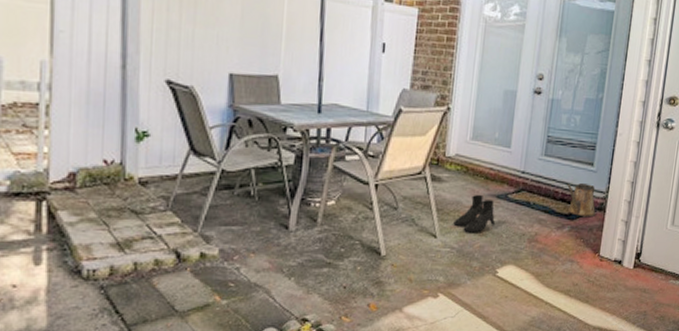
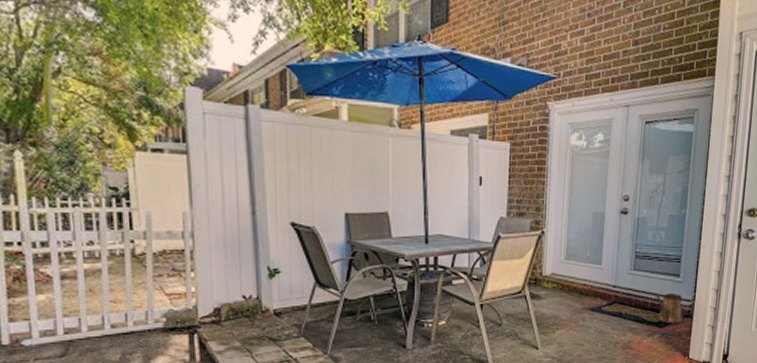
boots: present [453,194,496,233] -> none [553,308,591,344]

